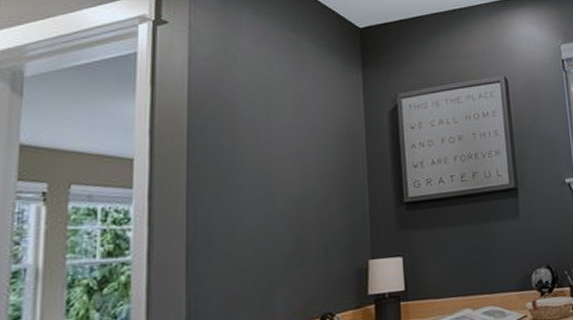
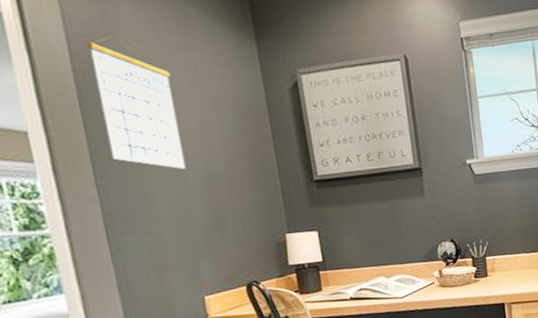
calendar: none [206,68,278,193] -> present [87,35,187,169]

